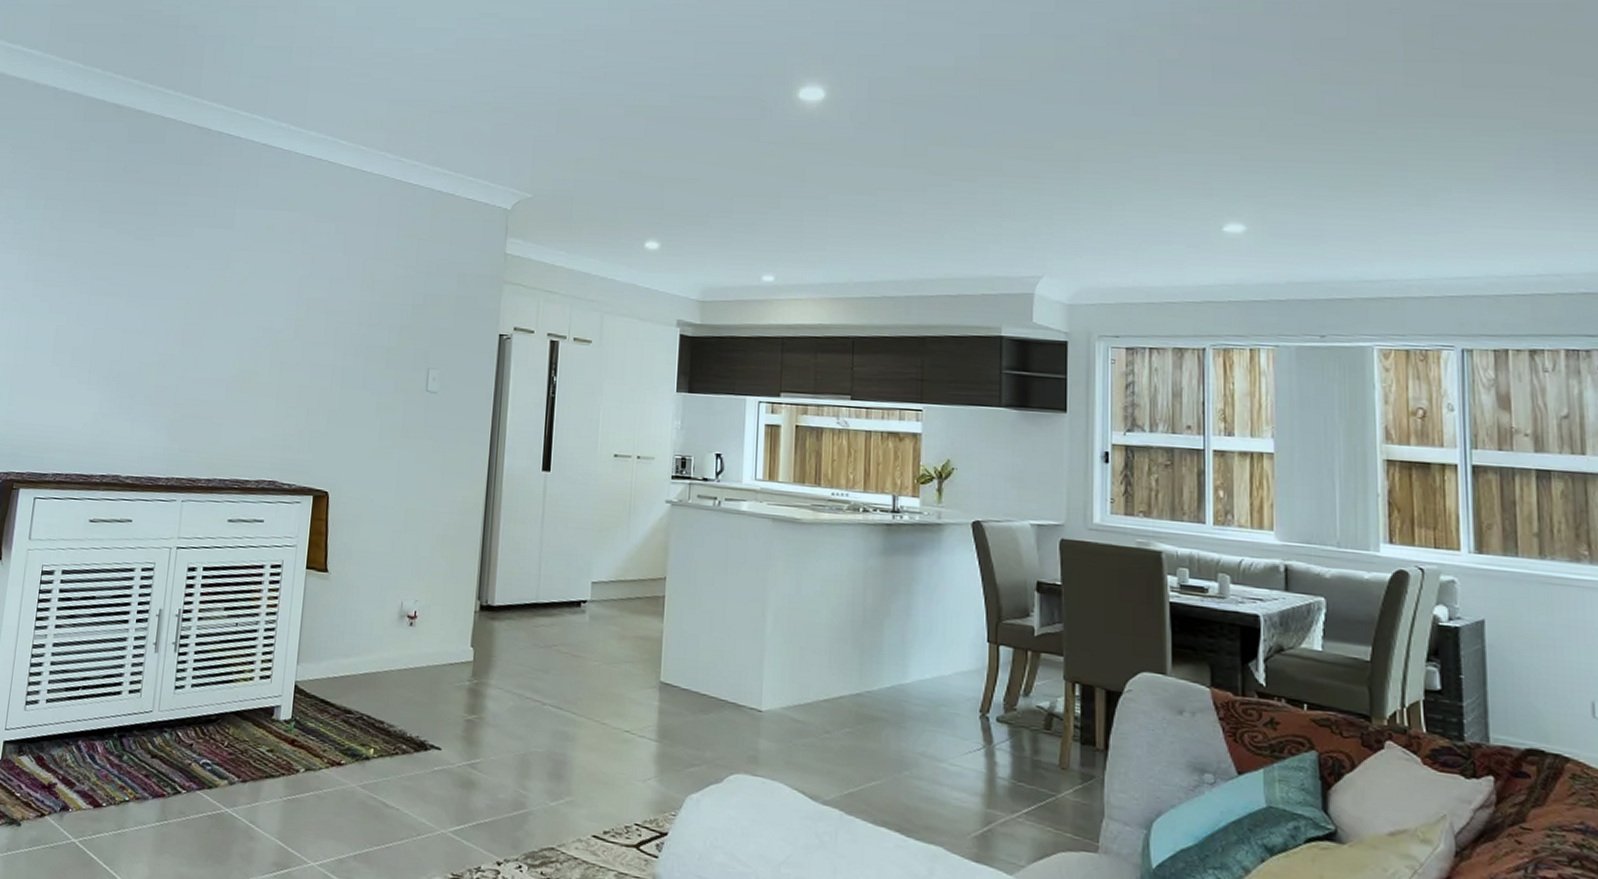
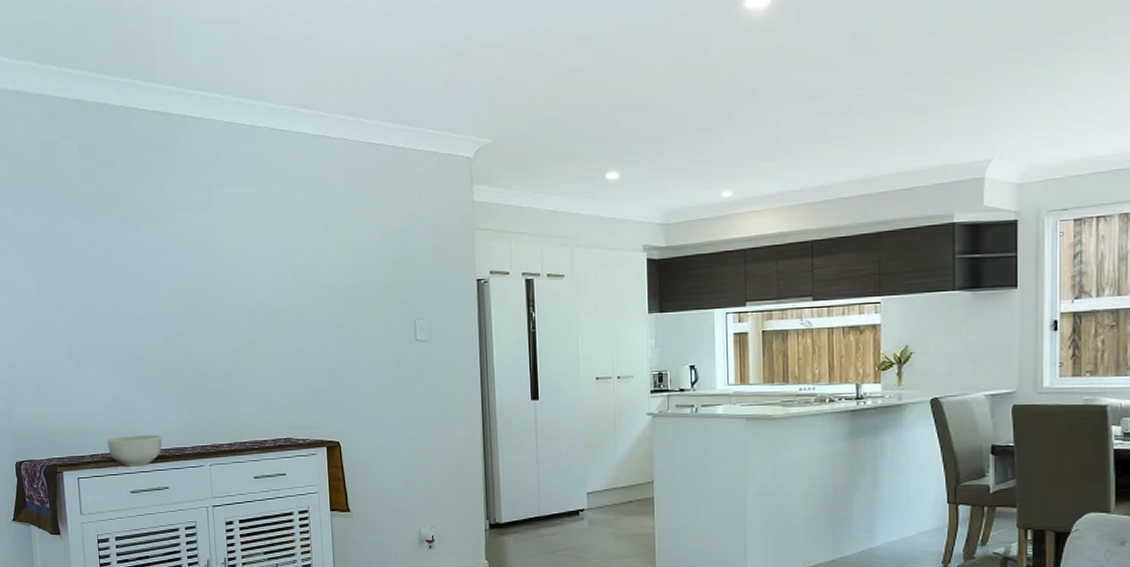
bowl: none [74,457,136,493] -> present [106,434,162,467]

